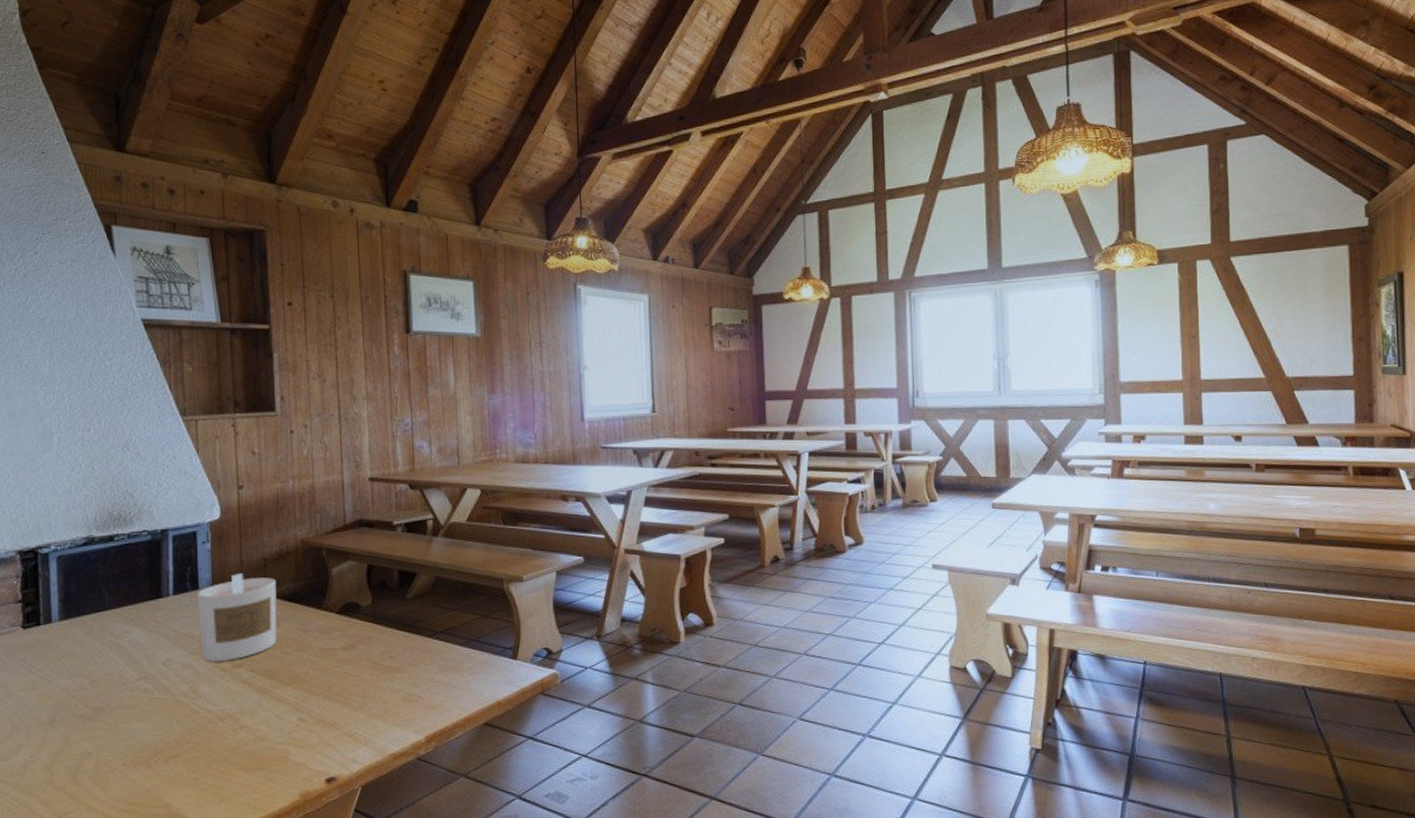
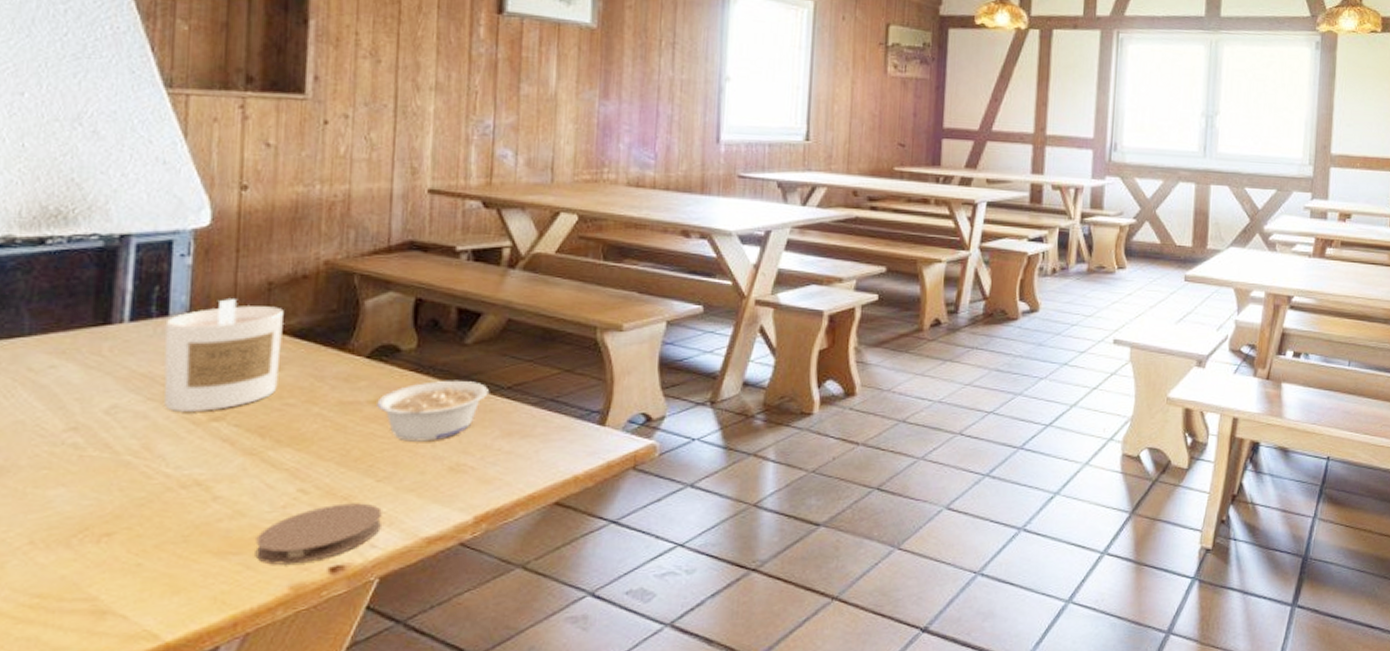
coaster: none [273,728,359,778] -> present [255,503,382,565]
legume: none [347,627,427,678] -> present [377,380,489,442]

